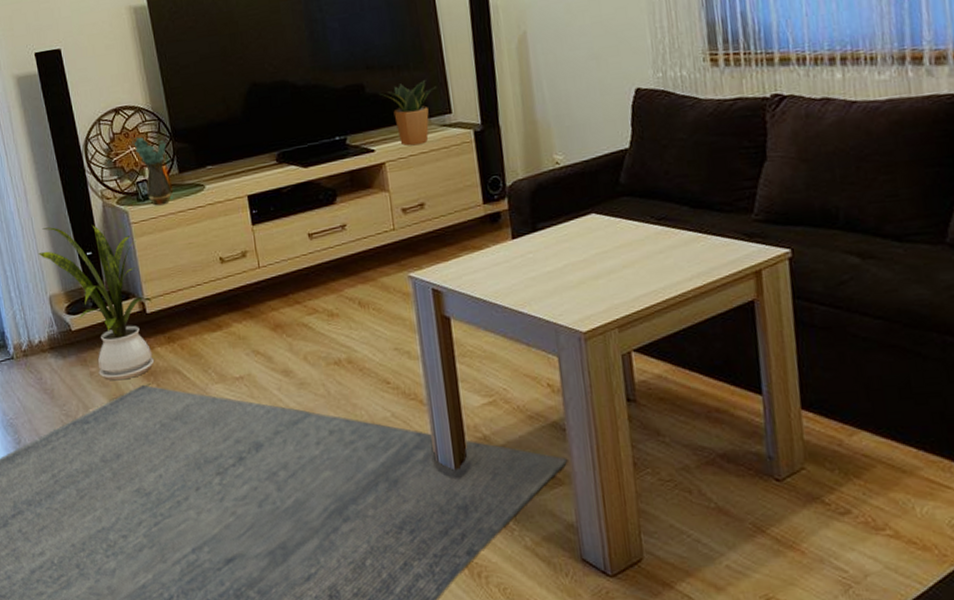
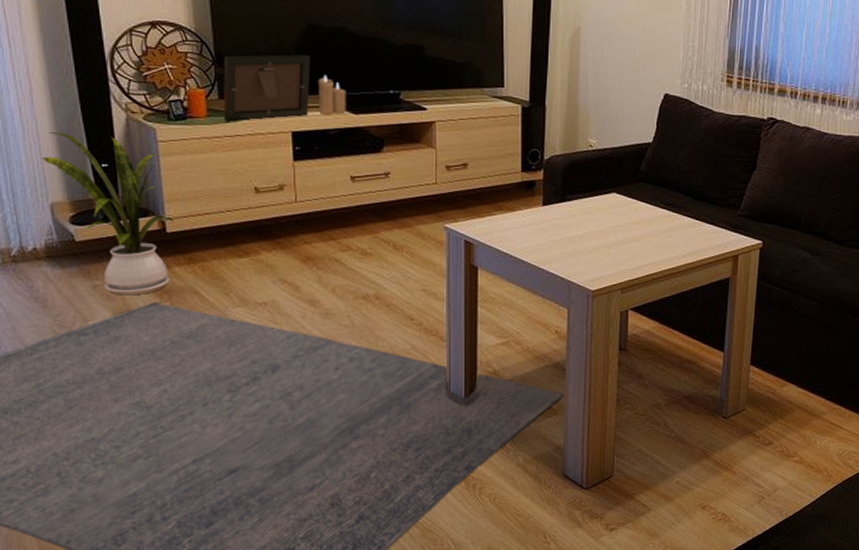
vase: present [131,136,172,206] -> none [168,54,209,128]
picture frame: none [179,115,261,195] -> present [223,54,310,122]
candle: none [265,132,296,174] -> present [317,75,346,116]
potted plant: present [380,80,436,147] -> none [438,52,492,111]

